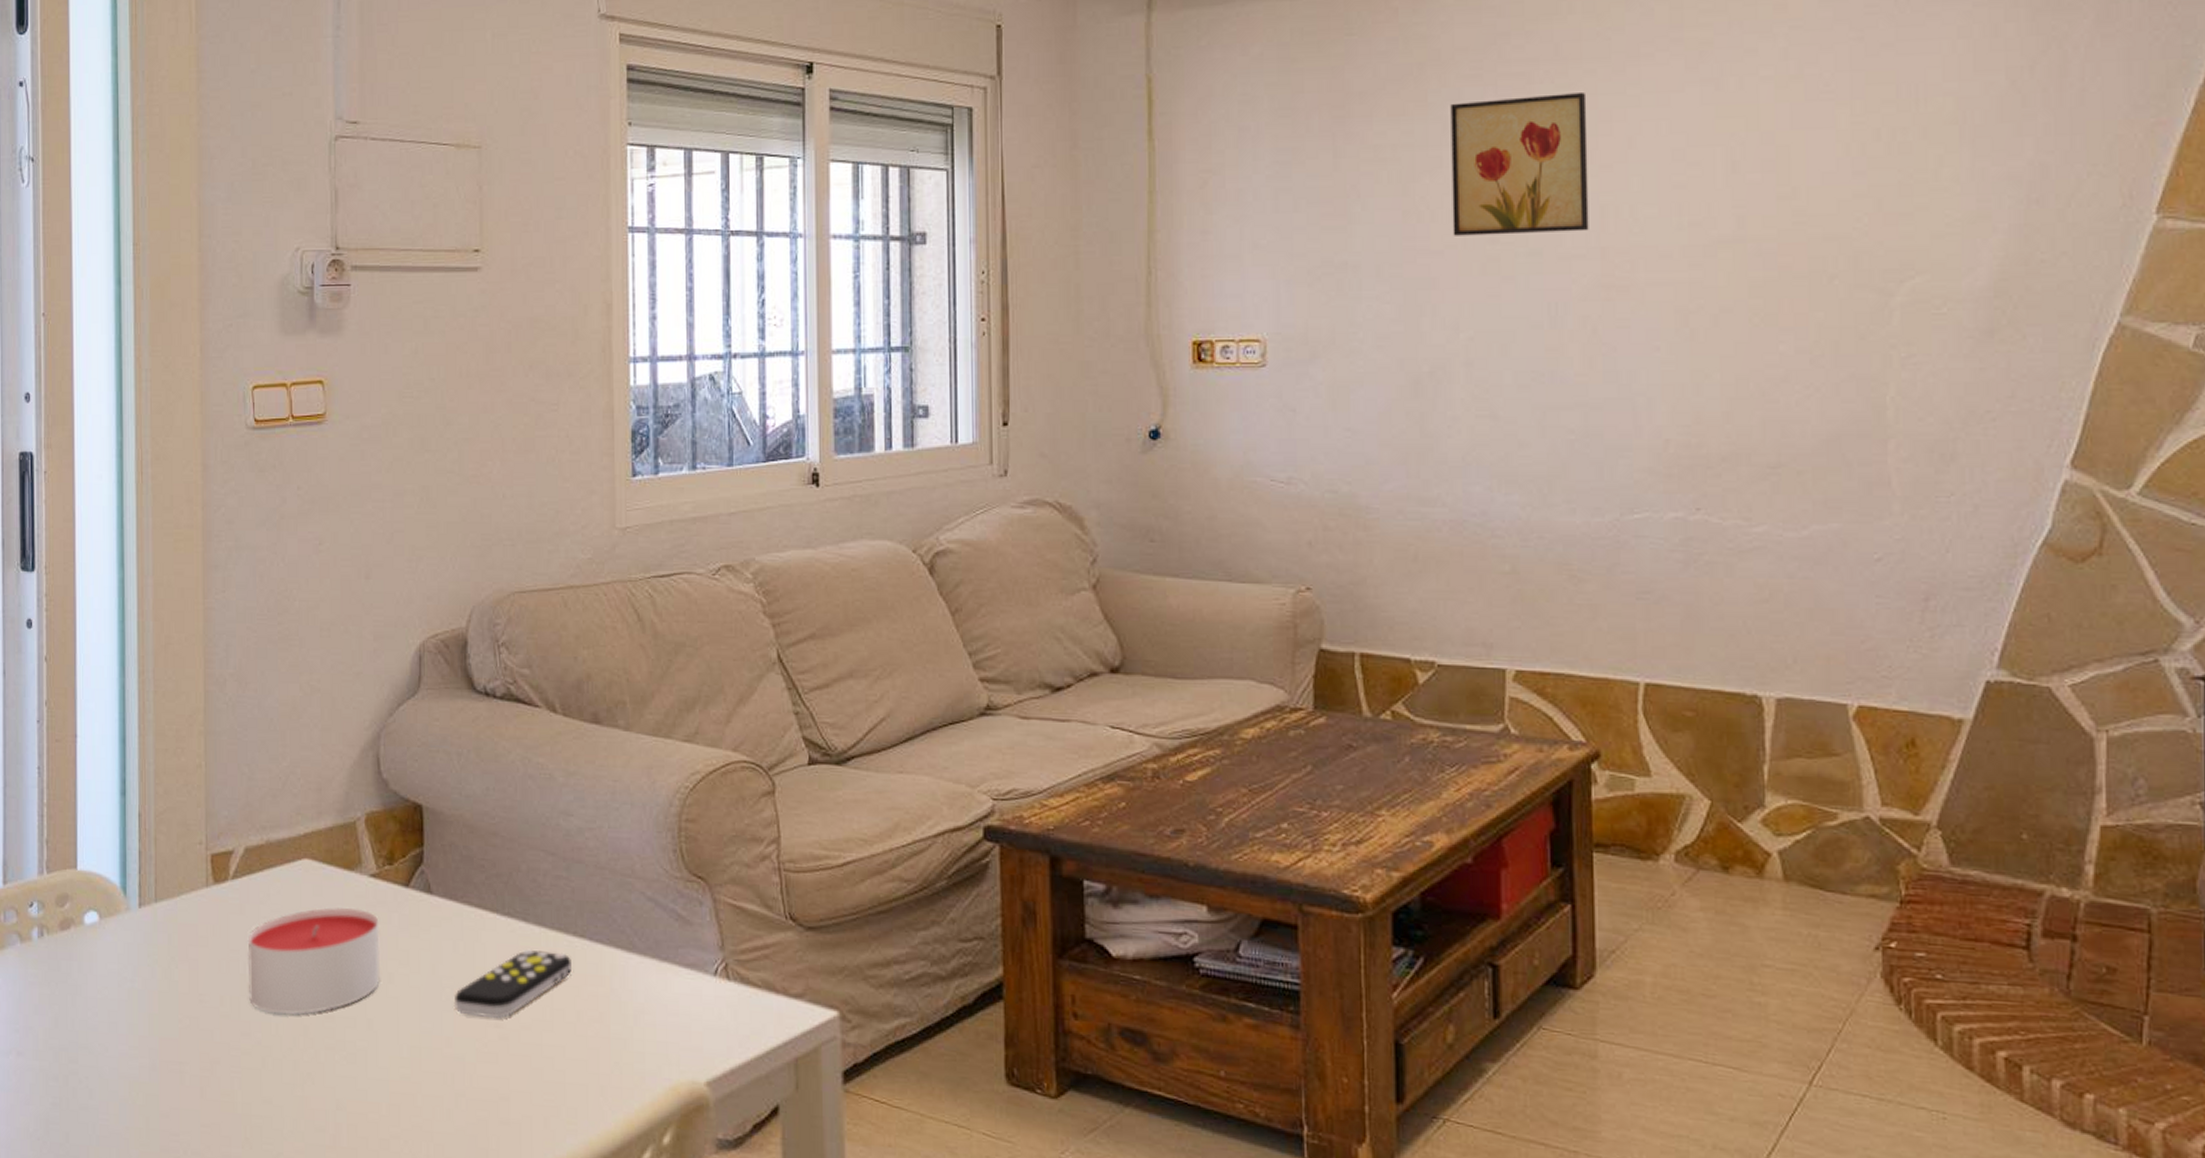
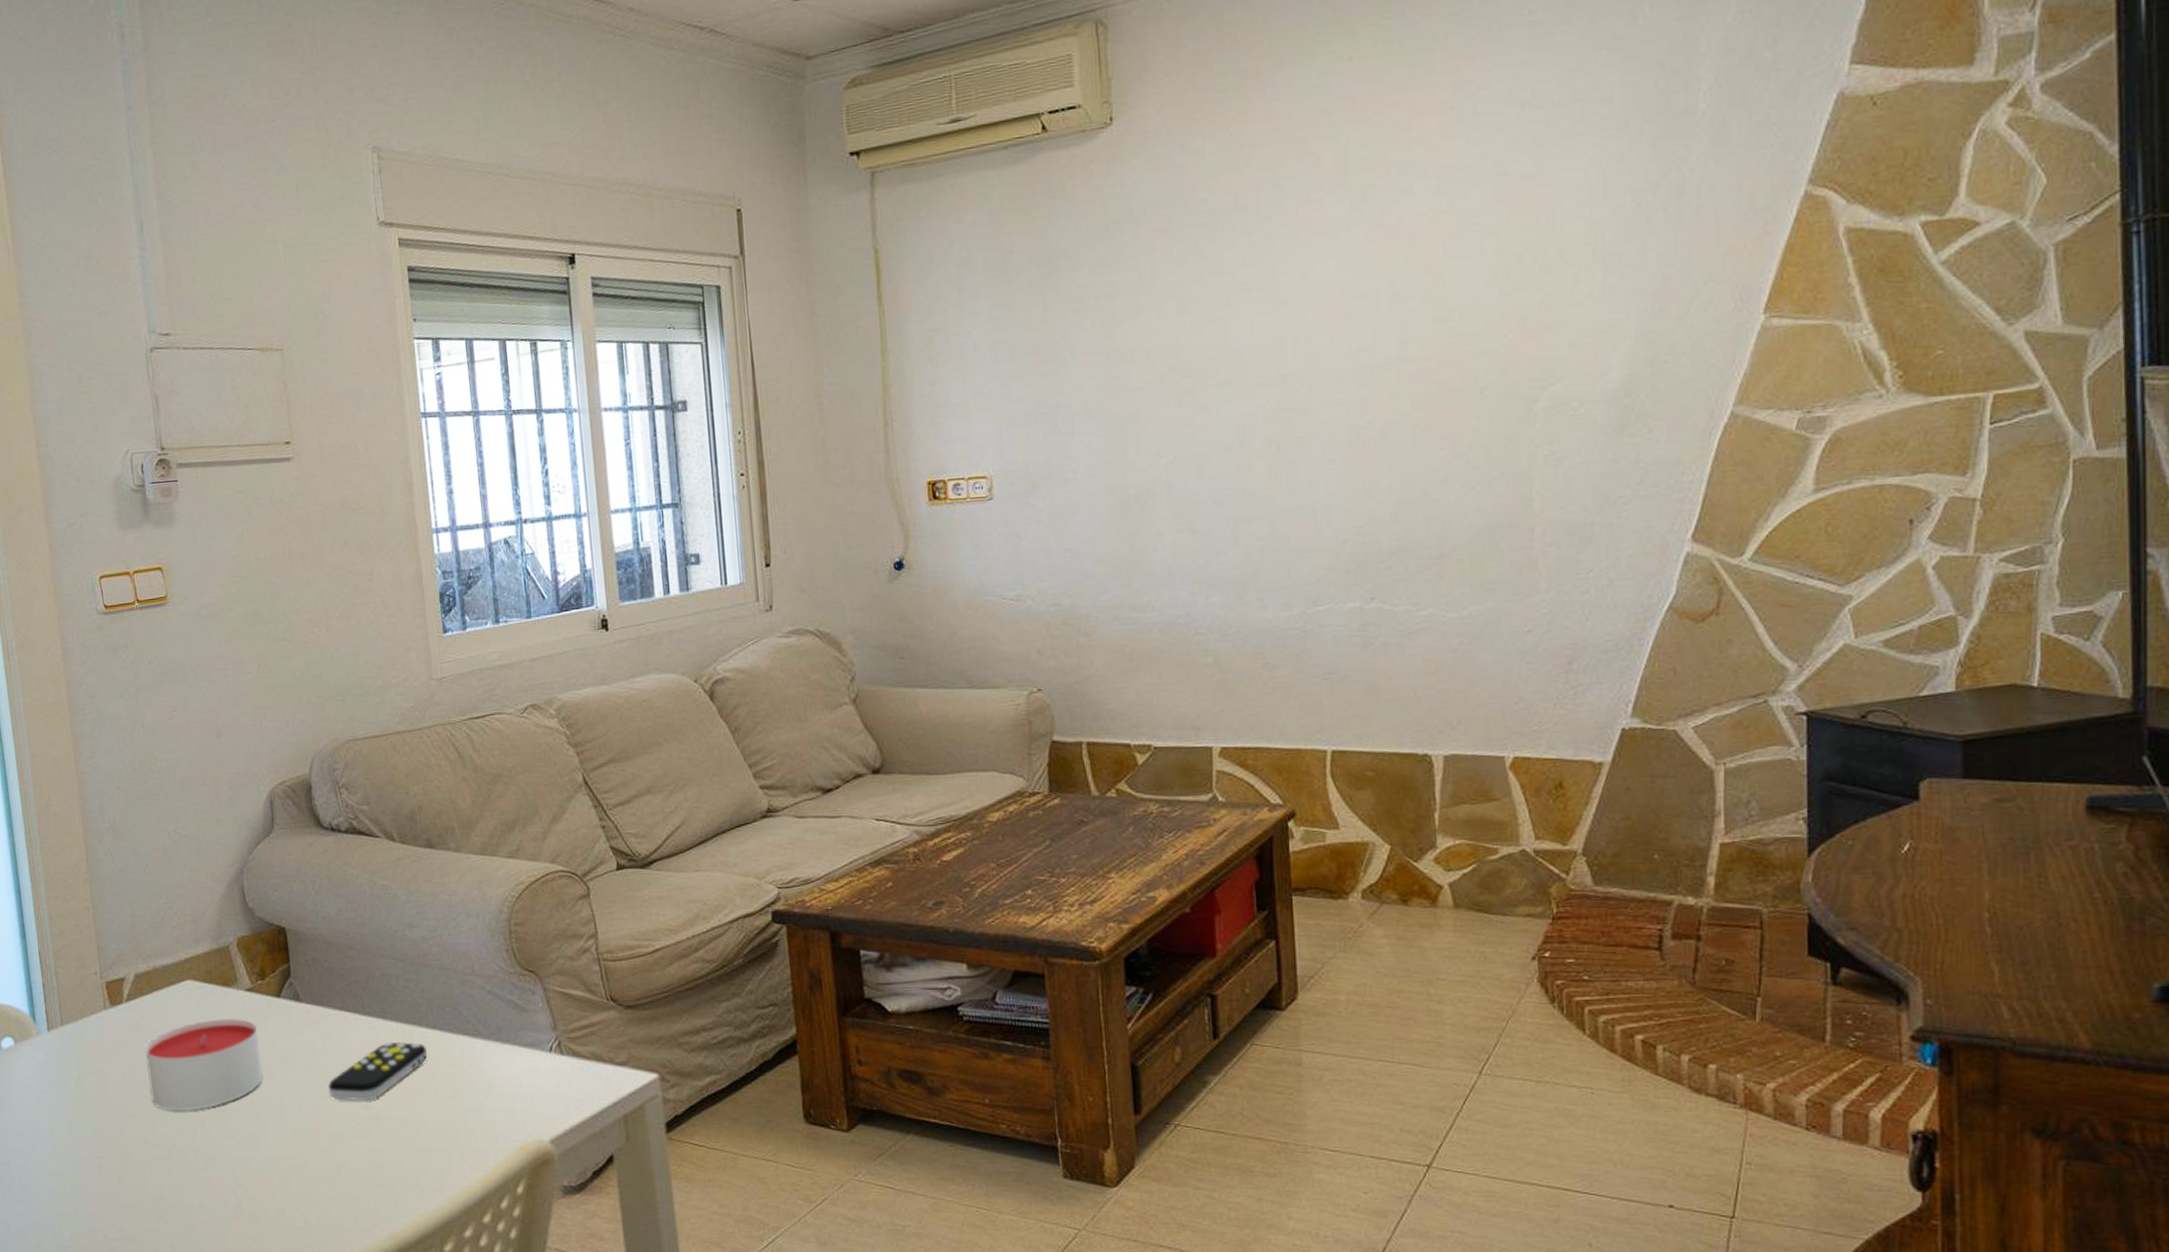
wall art: present [1450,93,1589,236] -> none [1144,238,1270,374]

